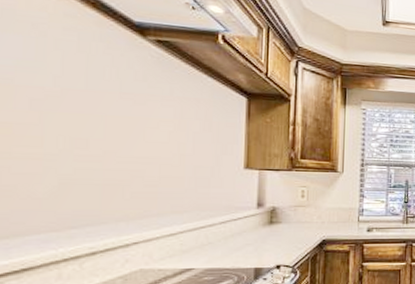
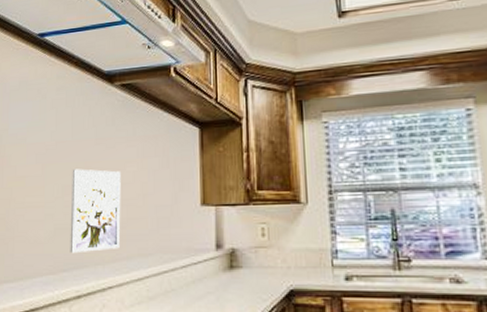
wall art: none [81,121,153,210] -> present [70,169,121,254]

